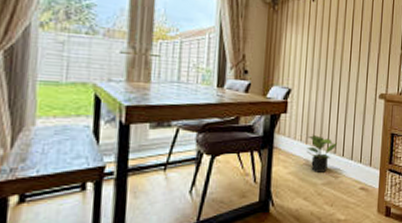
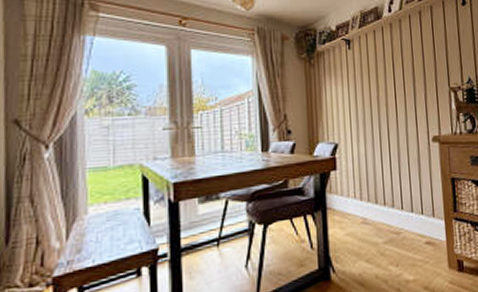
potted plant: present [306,134,338,172] -> none [361,189,395,231]

